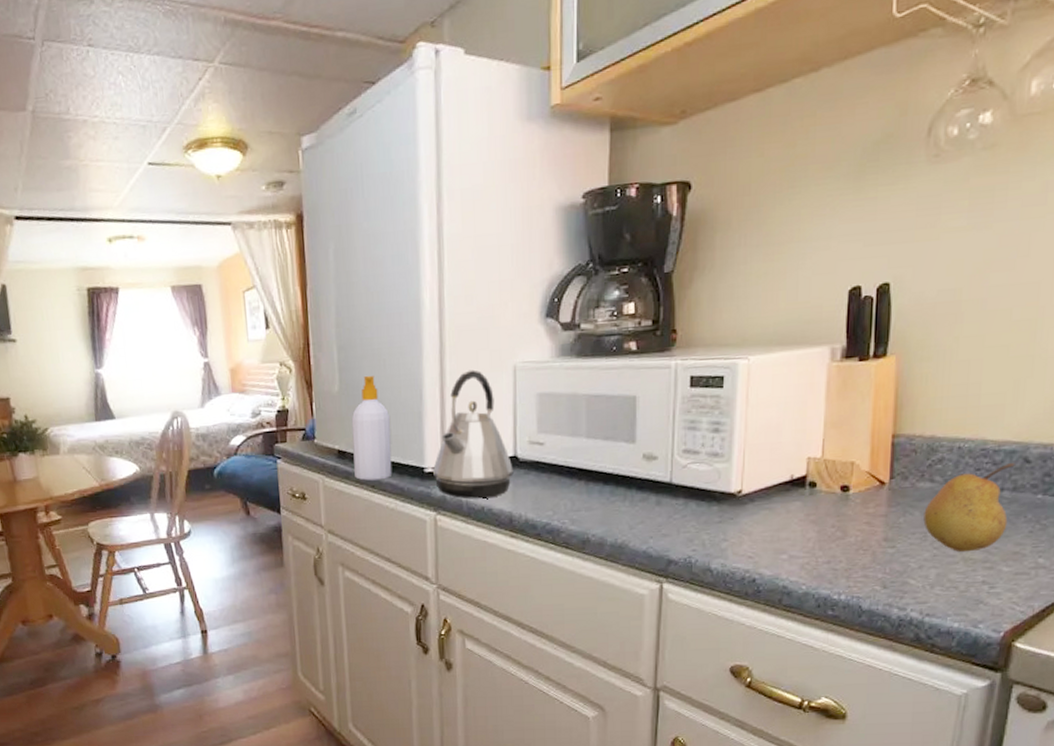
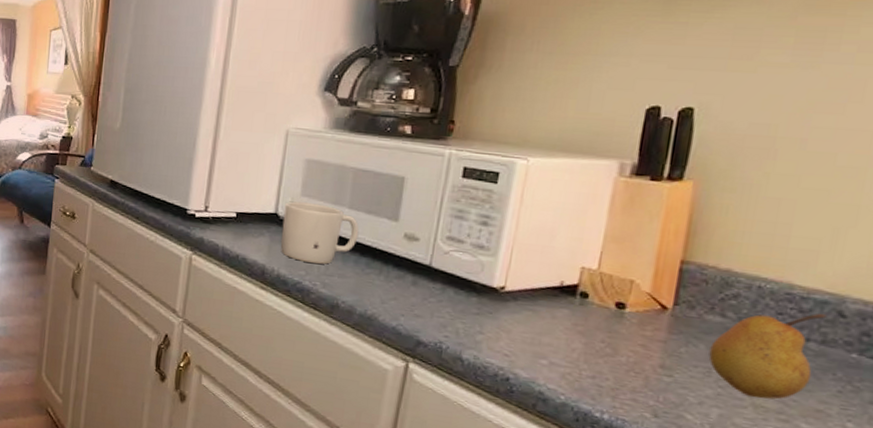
soap bottle: present [351,376,393,481] -> none [122,119,163,214]
kettle: present [433,369,514,500] -> none [195,128,273,248]
mug: none [522,438,599,502] -> present [280,201,360,264]

